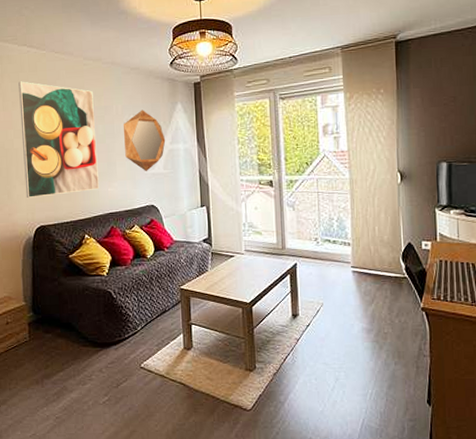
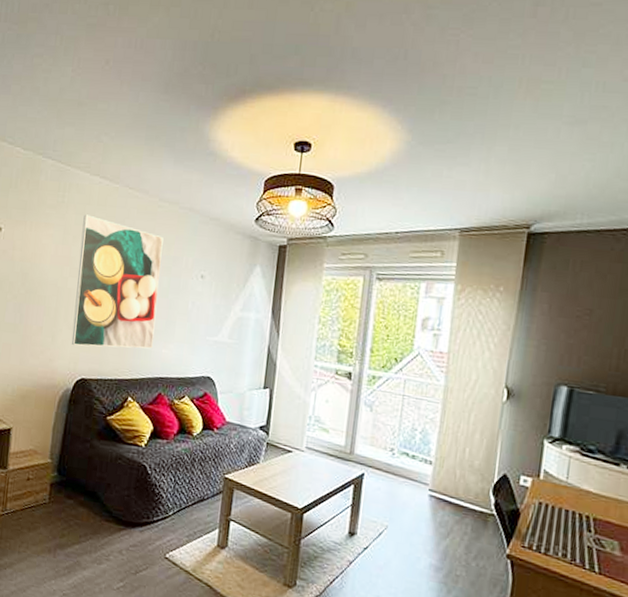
home mirror: present [123,110,166,172] -> none [187,267,236,339]

